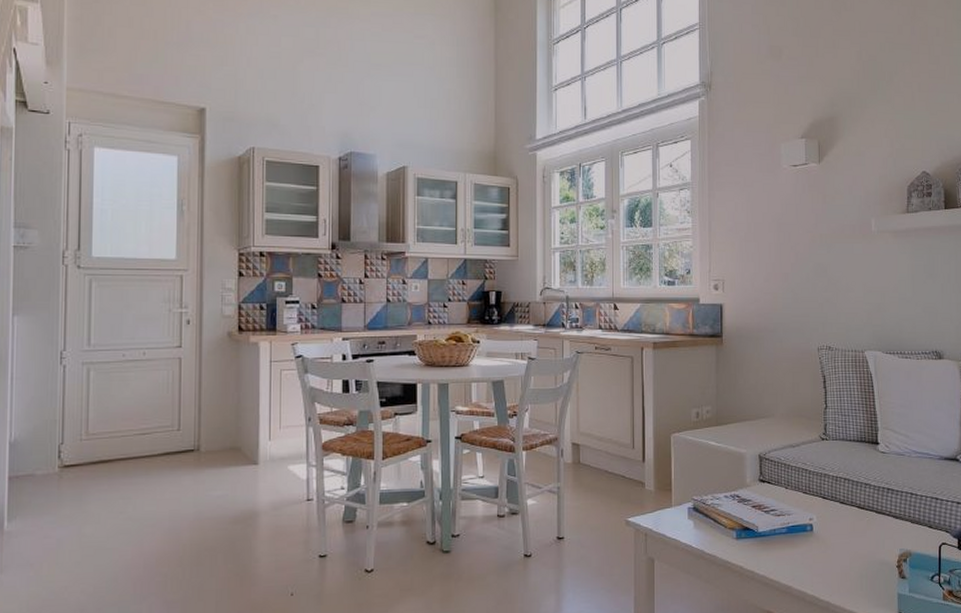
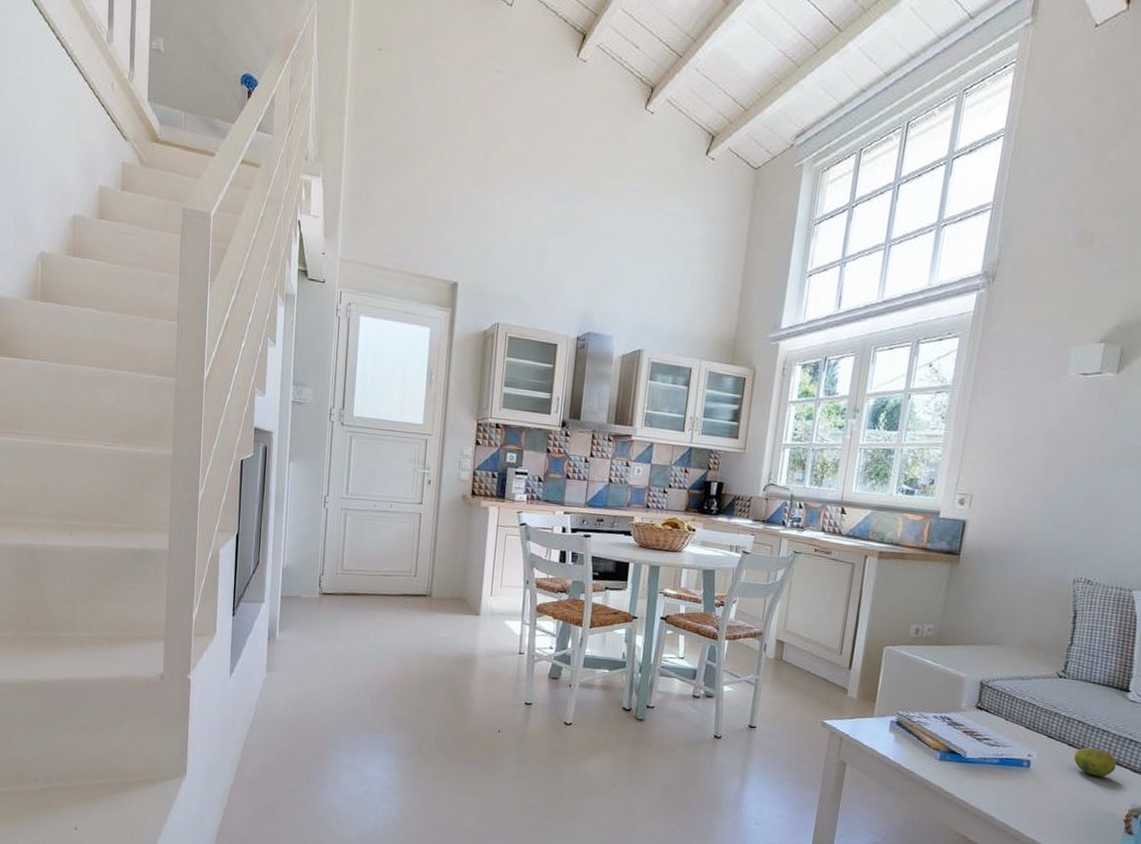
fruit: none [846,502,881,528] -> present [1073,747,1117,777]

